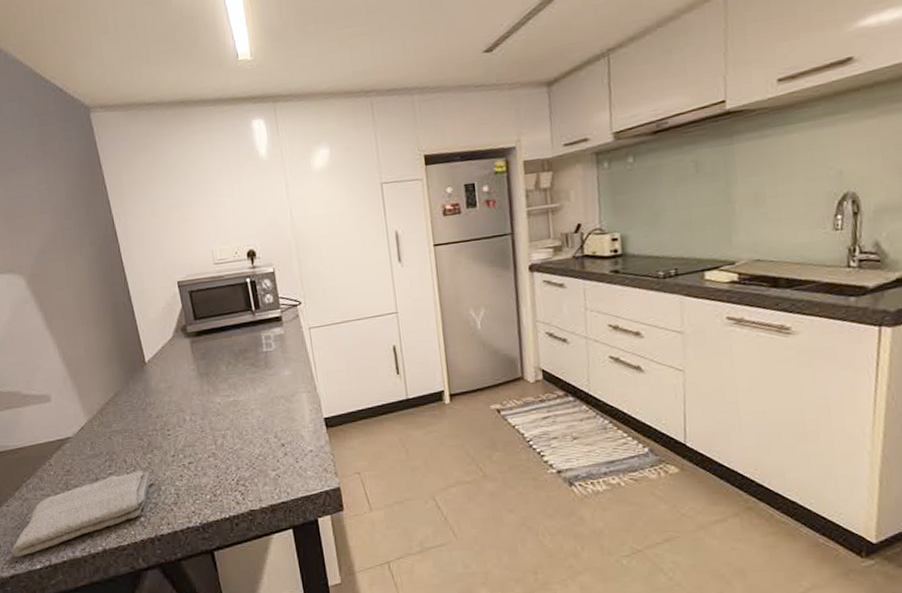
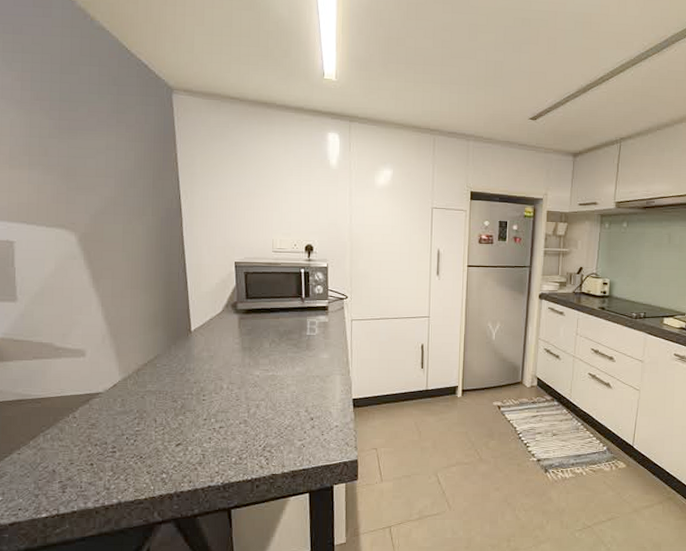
washcloth: present [12,470,150,558] -> none [16,430,178,505]

